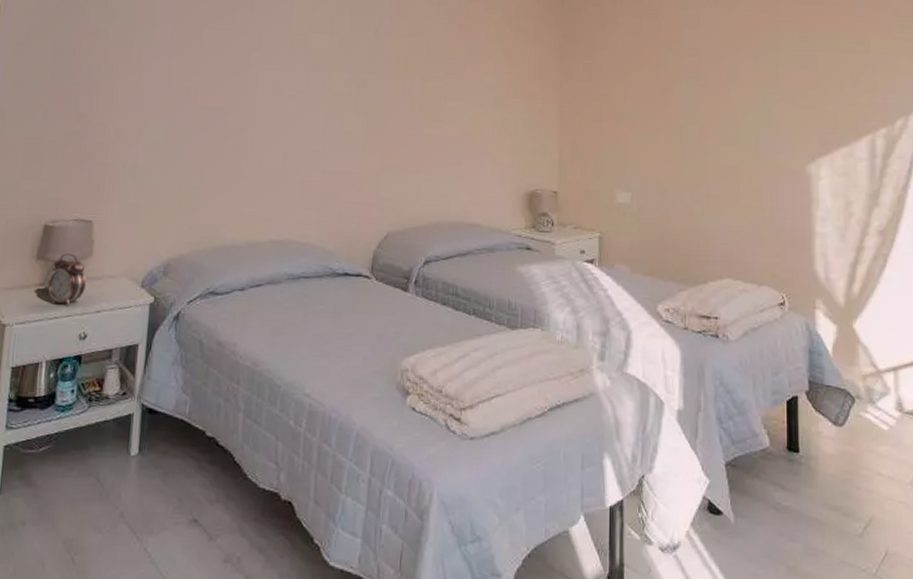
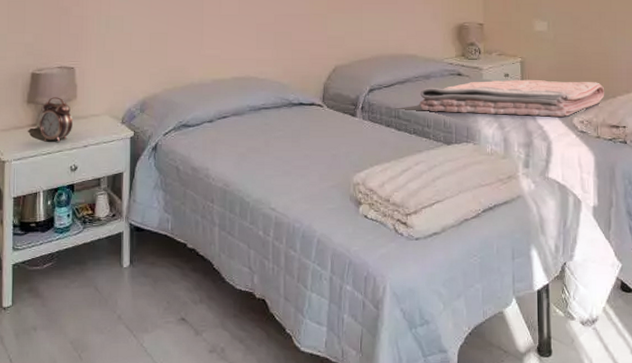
towel: none [481,257,695,303] -> present [419,79,605,117]

